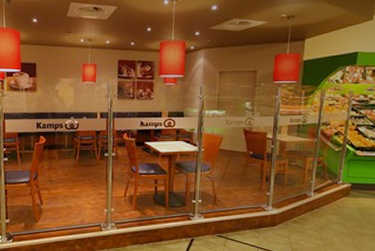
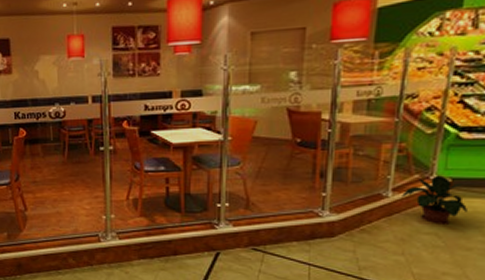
potted plant: none [320,181,363,217] -> present [402,175,469,225]

